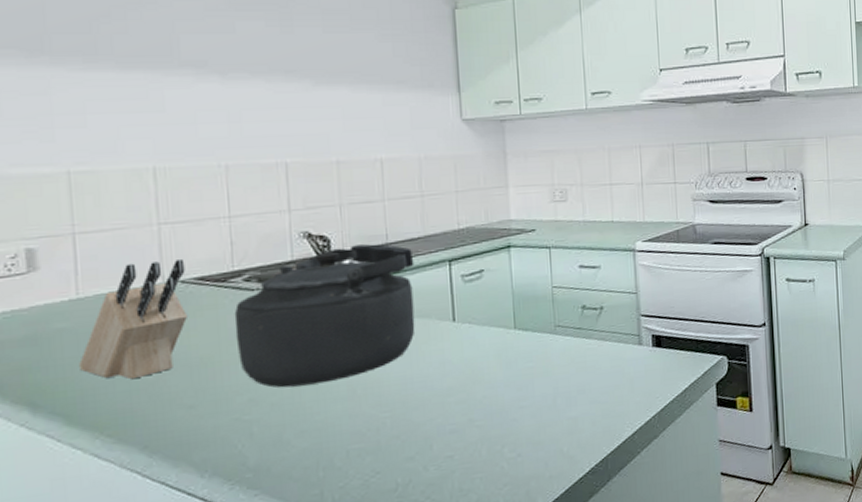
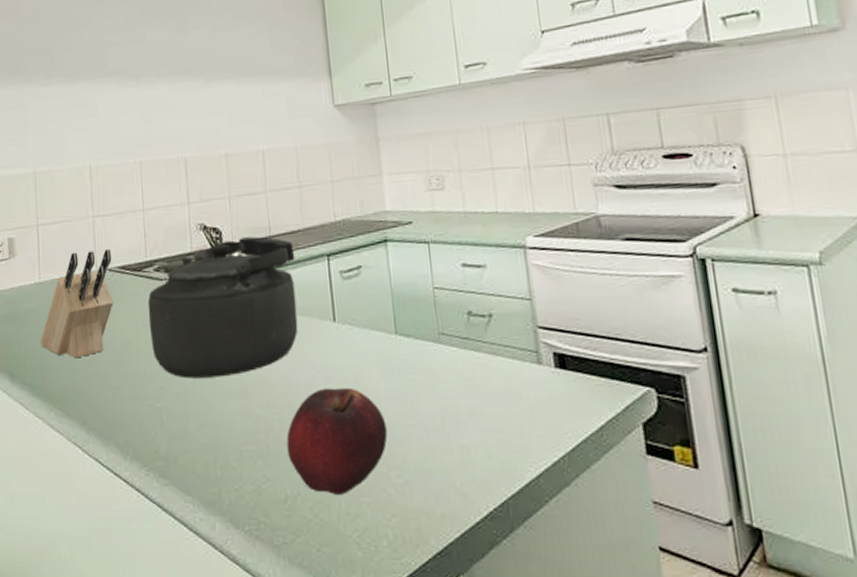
fruit: none [399,379,503,476] -> present [286,387,388,494]

